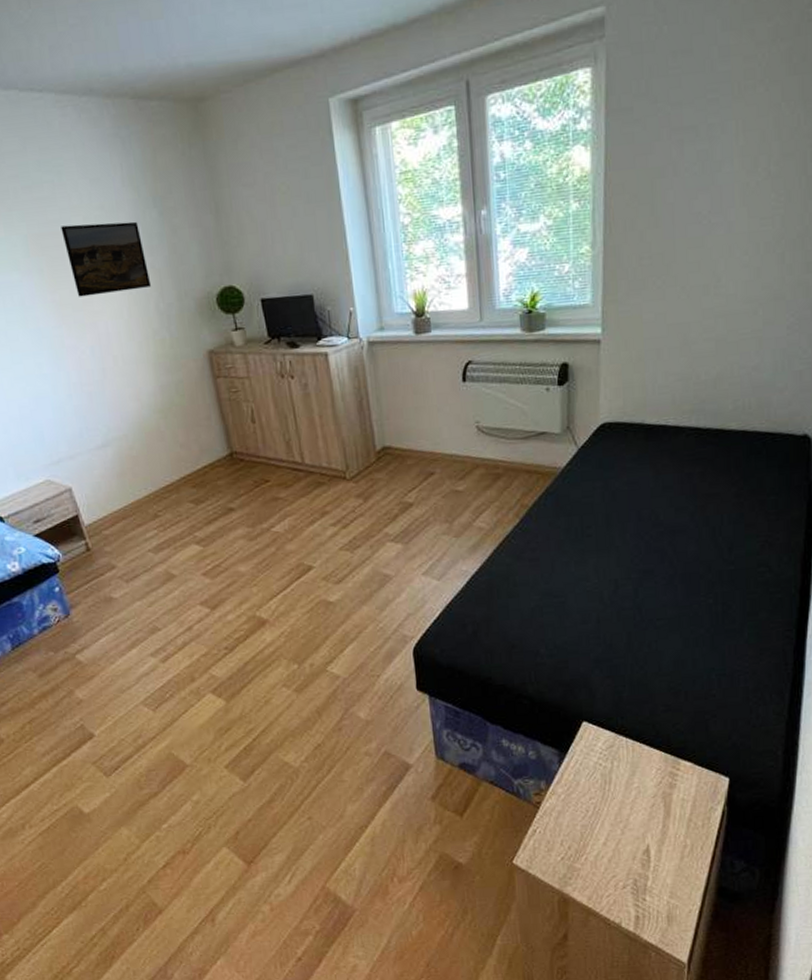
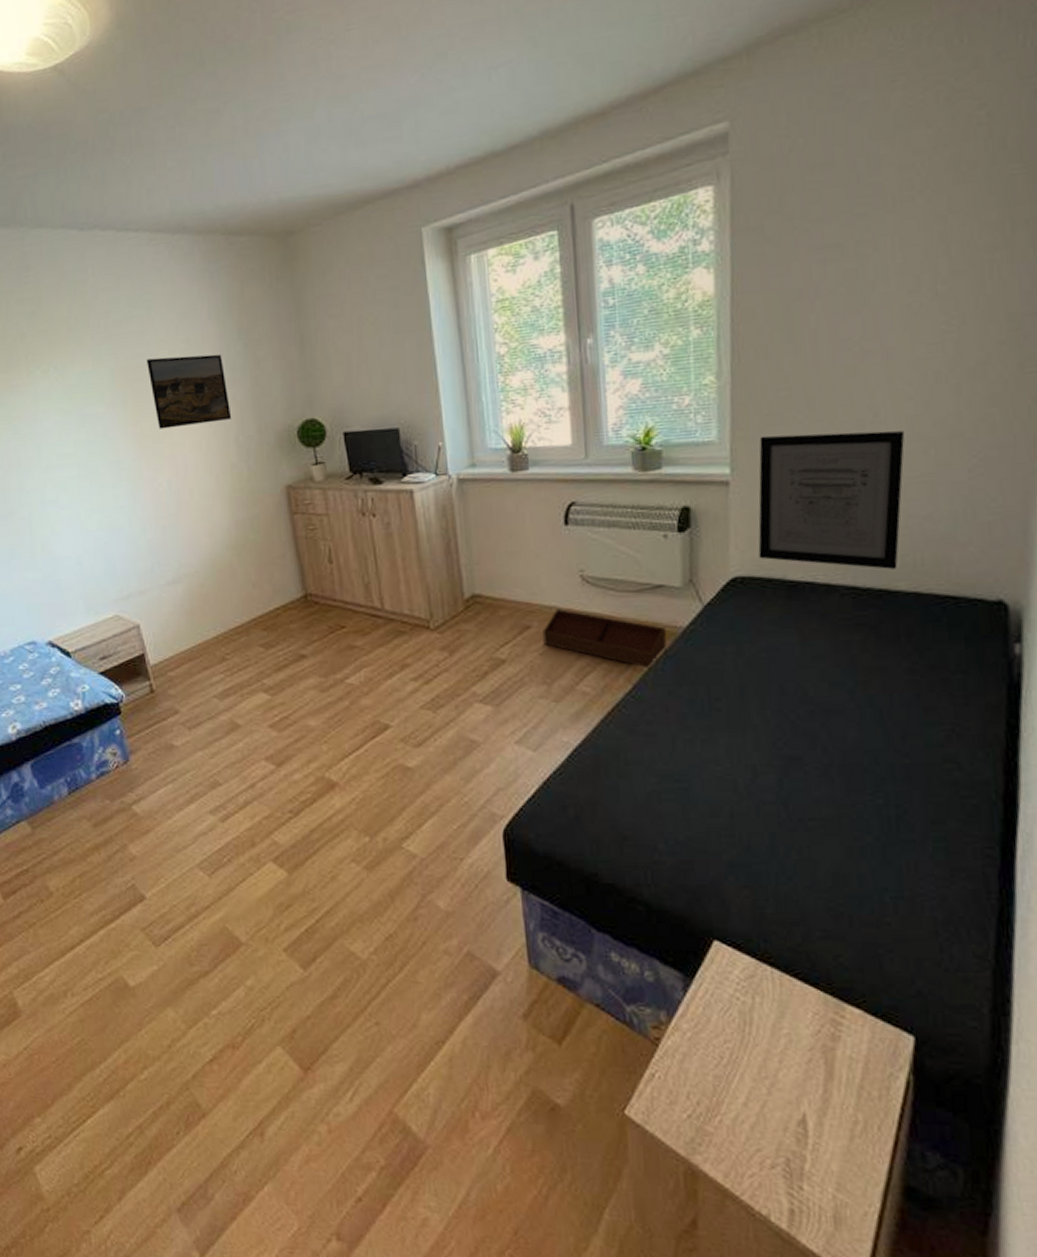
storage bin: none [444,456,549,505] -> present [542,609,667,669]
wall art: none [623,294,741,412] -> present [758,430,905,569]

